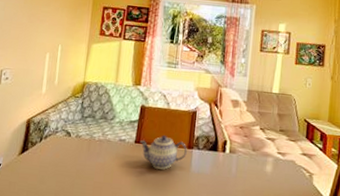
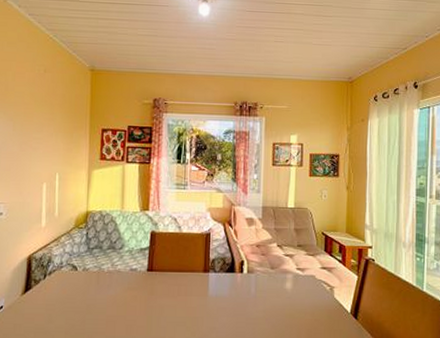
teapot: present [139,135,187,170] -> none [152,260,203,296]

